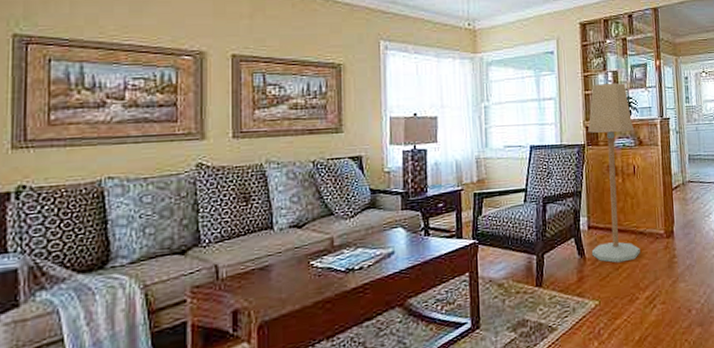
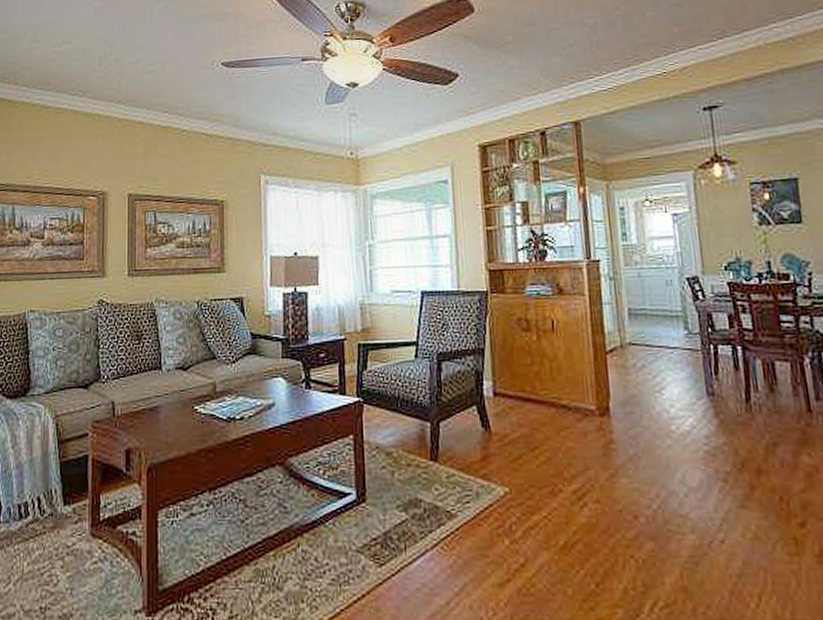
floor lamp: present [588,83,640,263] -> none [491,216,564,442]

